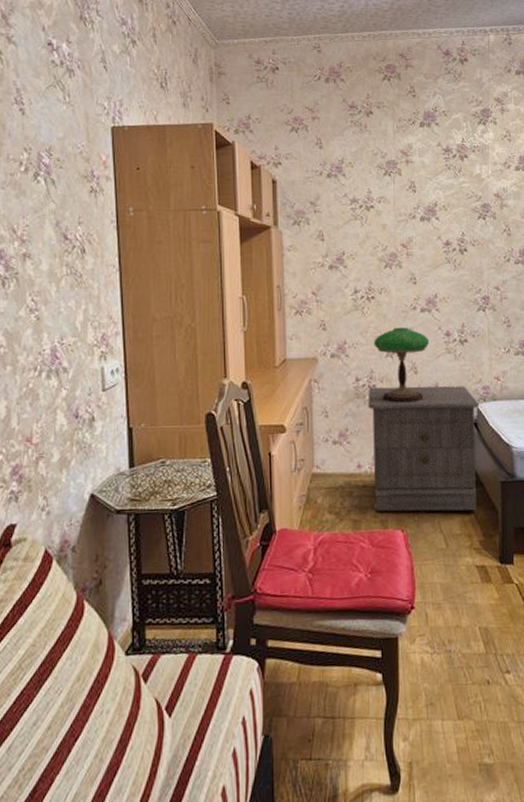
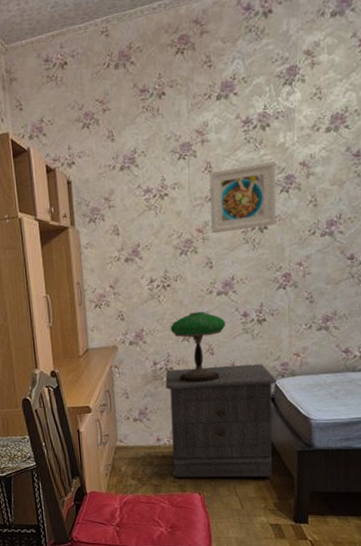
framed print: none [413,188,475,249] -> present [209,160,277,233]

